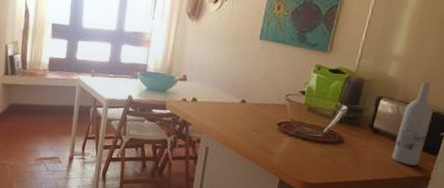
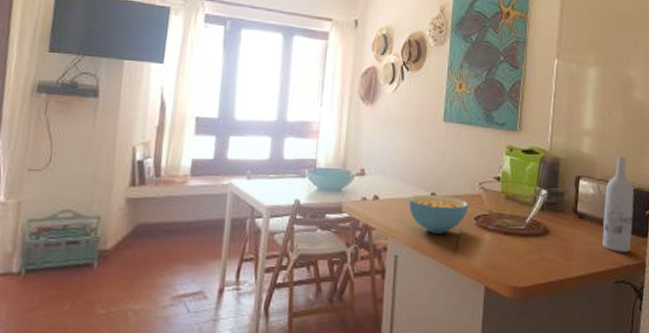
cereal bowl: none [221,100,274,134] -> present [408,194,469,234]

